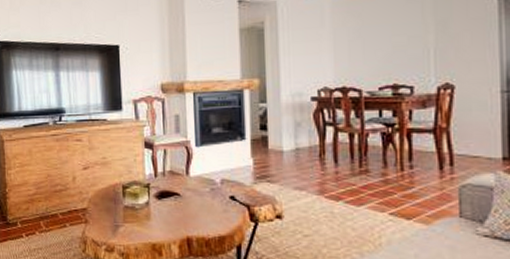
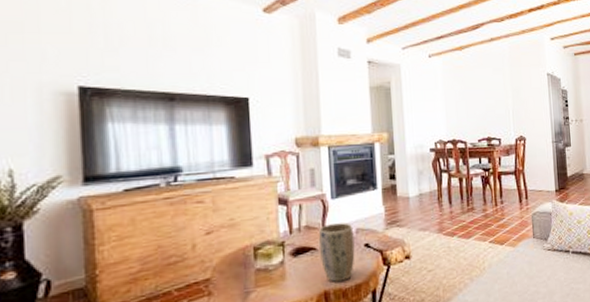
plant pot: none [183,172,219,230] -> present [319,222,355,282]

